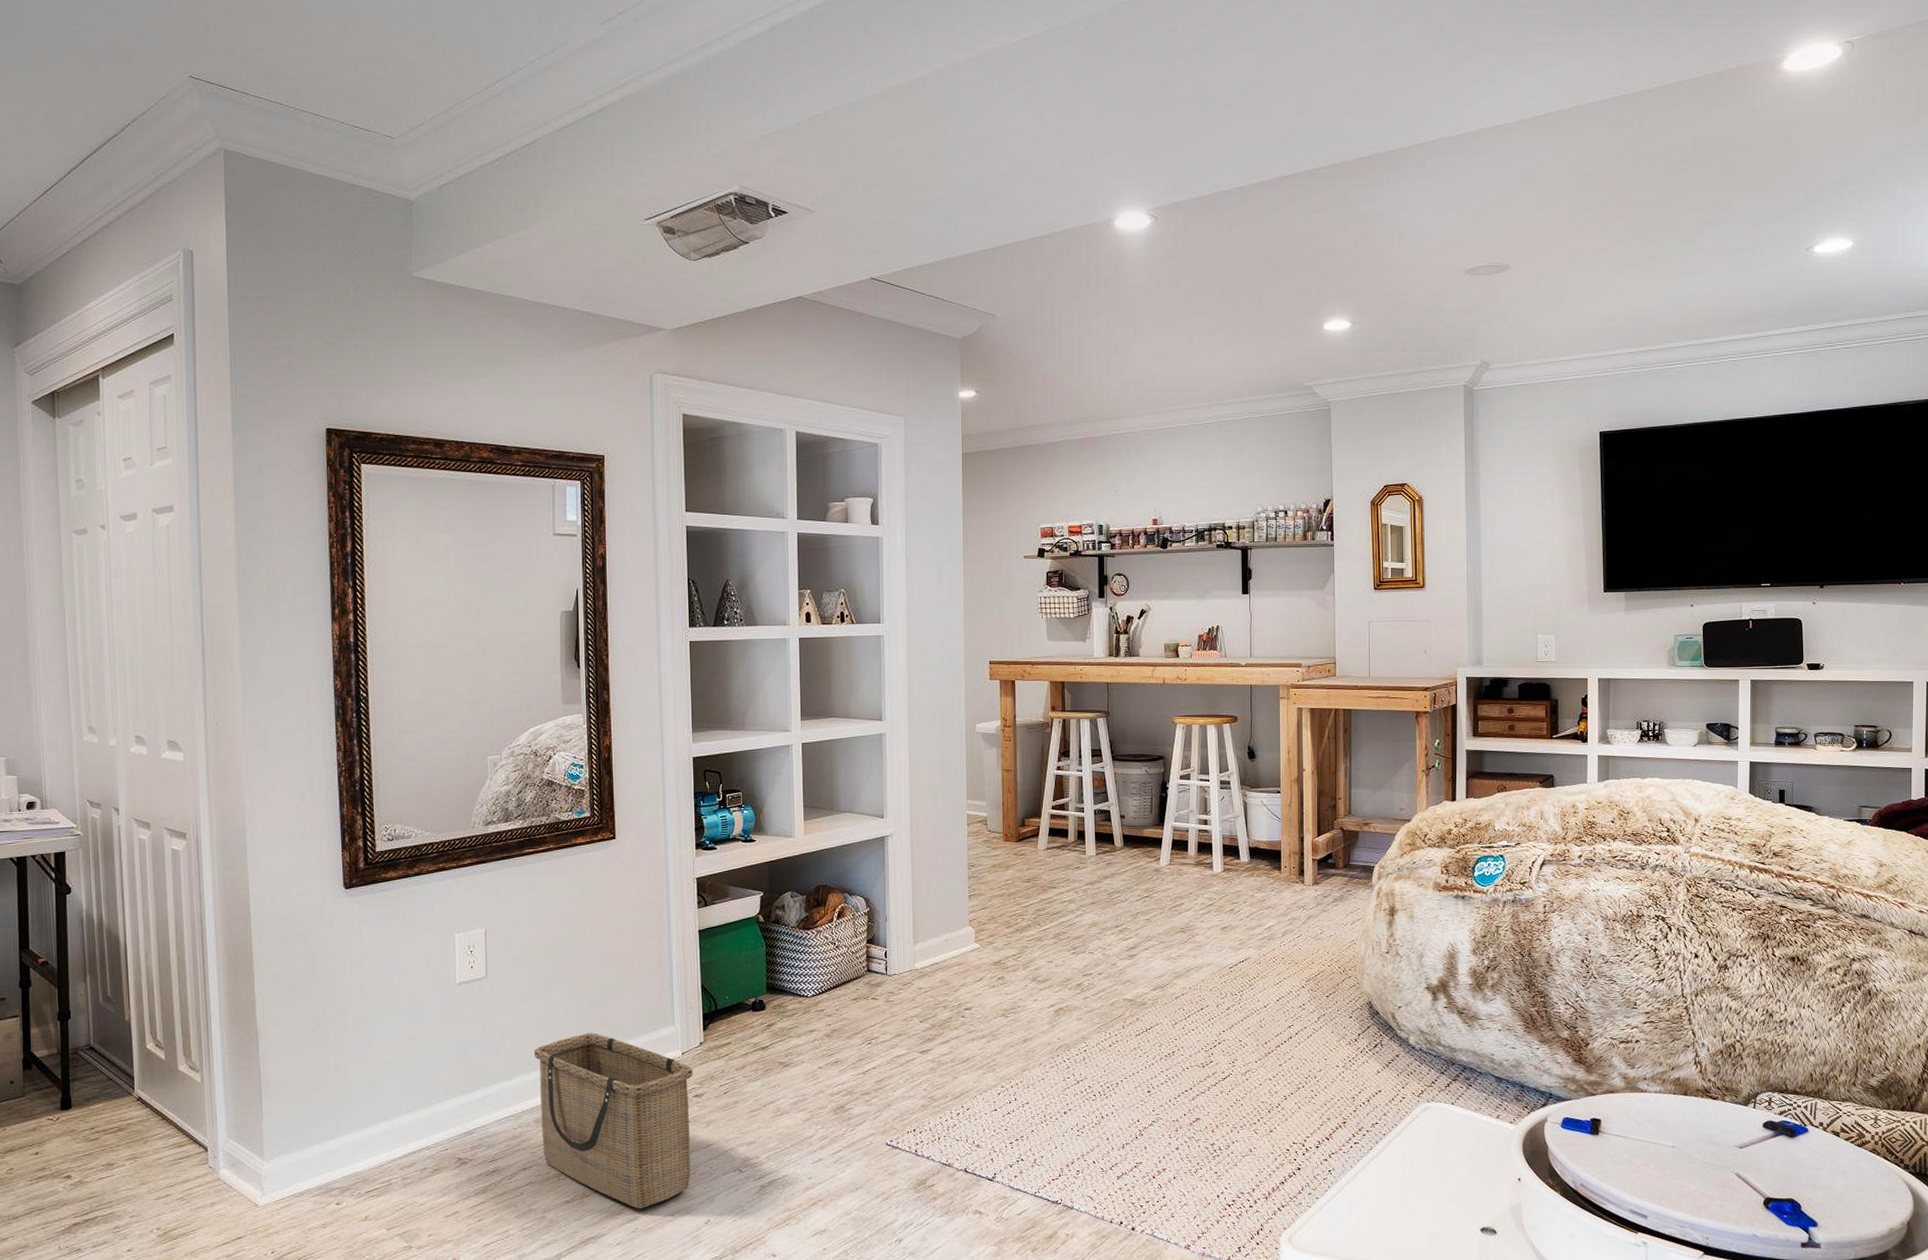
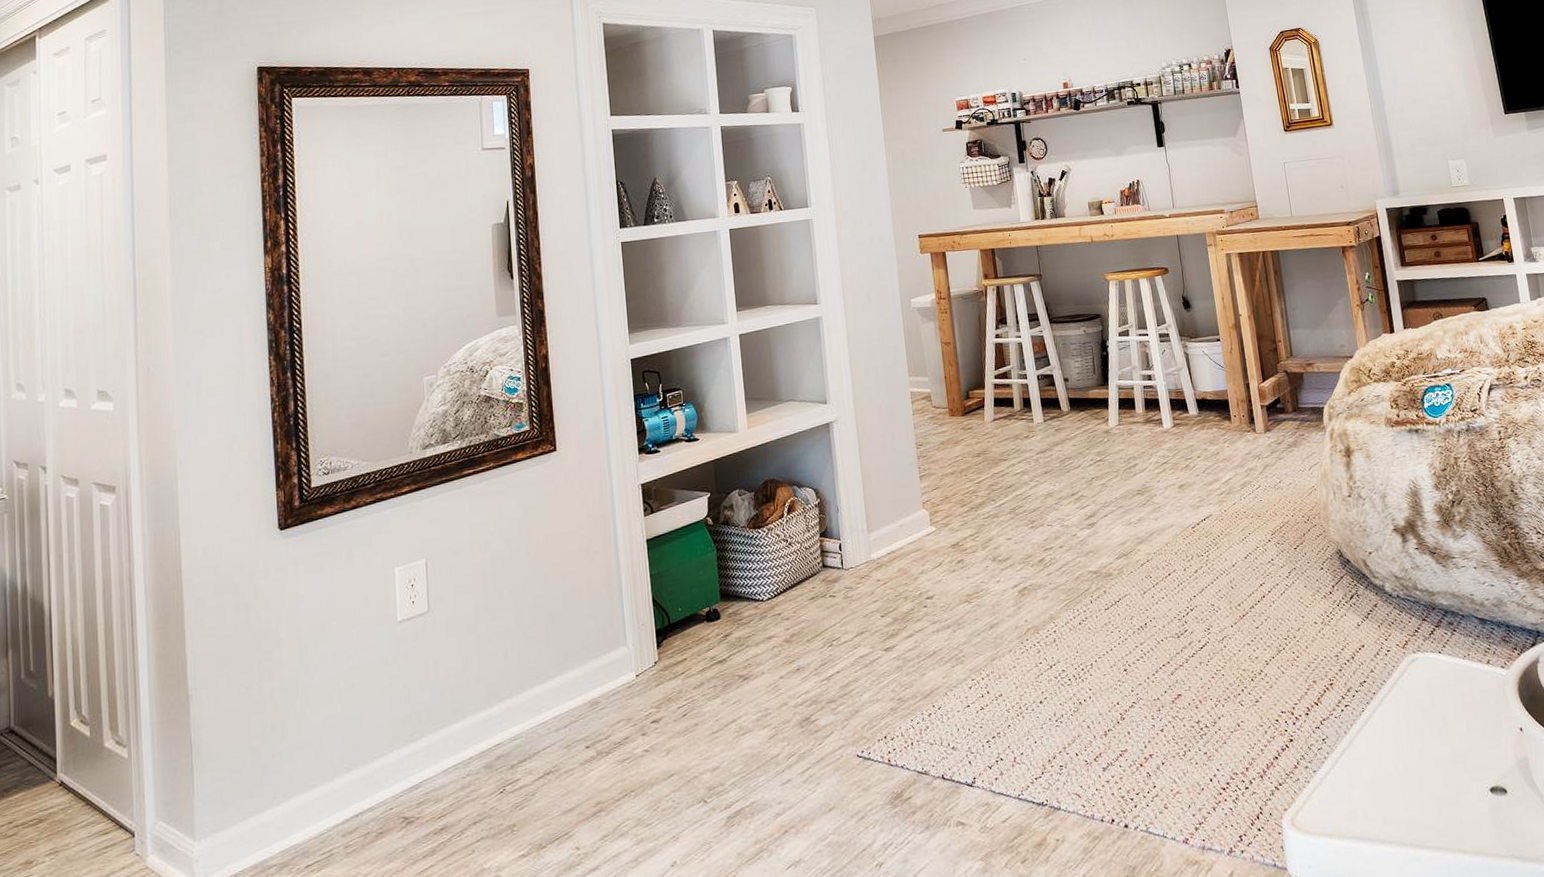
basket: present [533,1033,694,1208] -> none [480,662,653,856]

